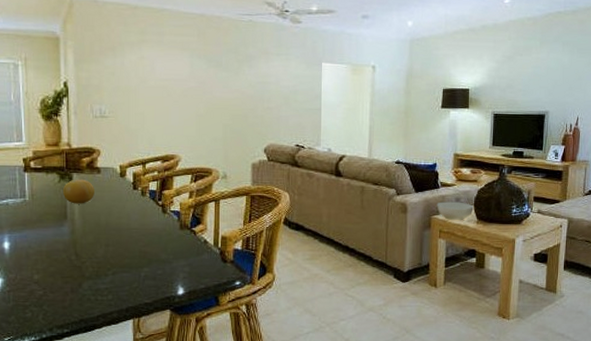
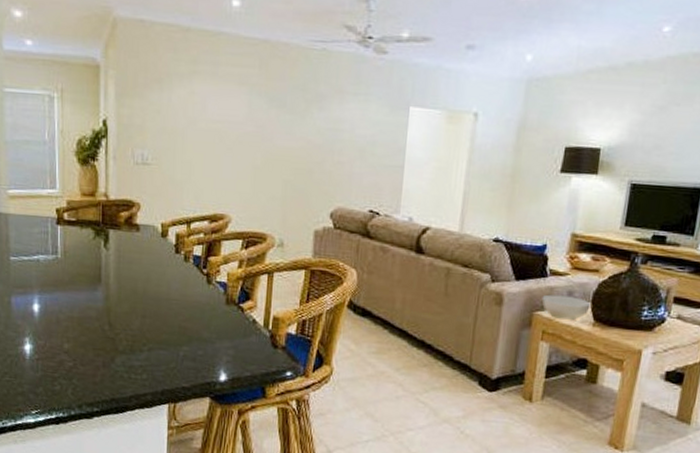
fruit: present [63,179,94,204] -> none [98,236,132,267]

